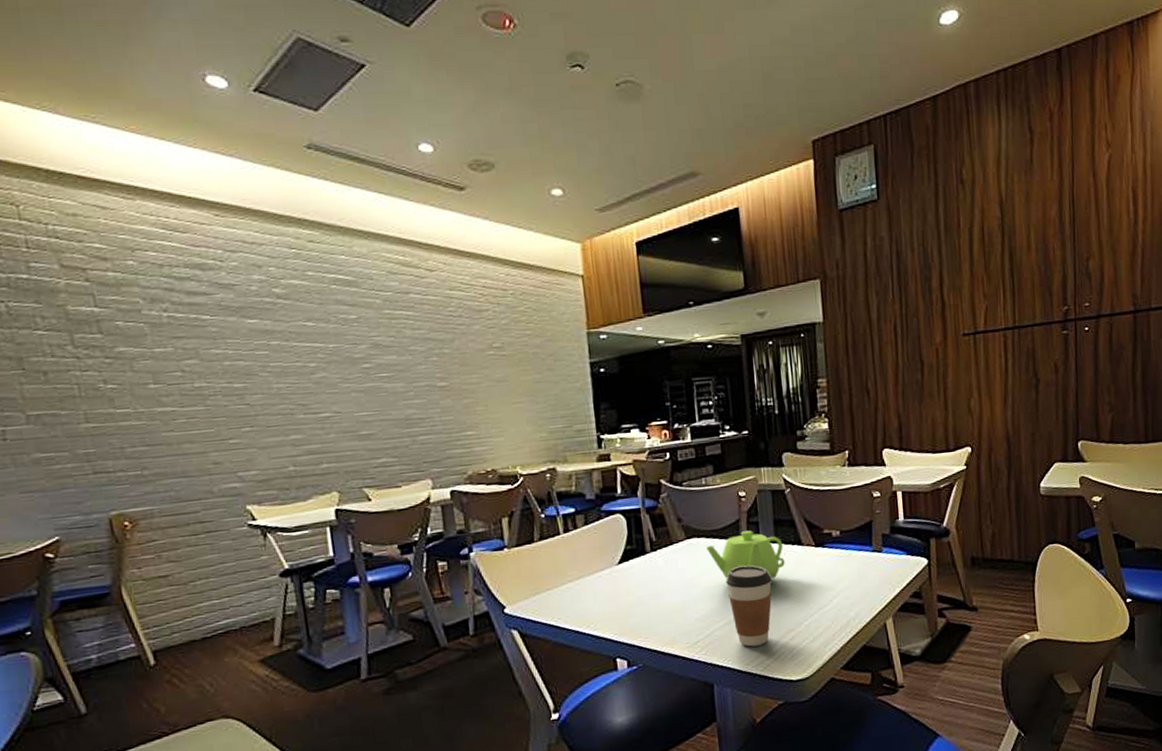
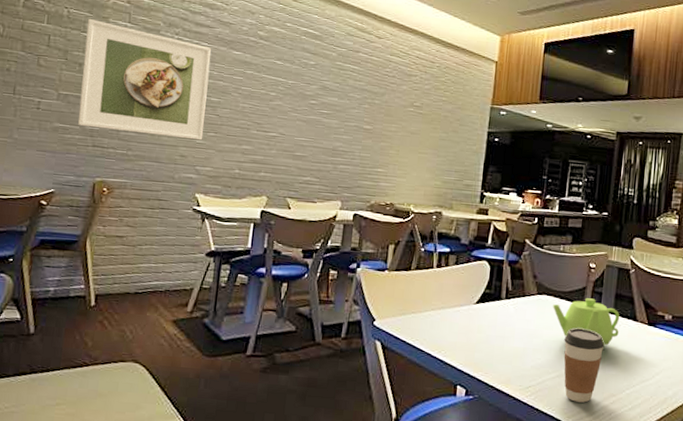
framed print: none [38,310,237,451] -> present [78,19,211,141]

